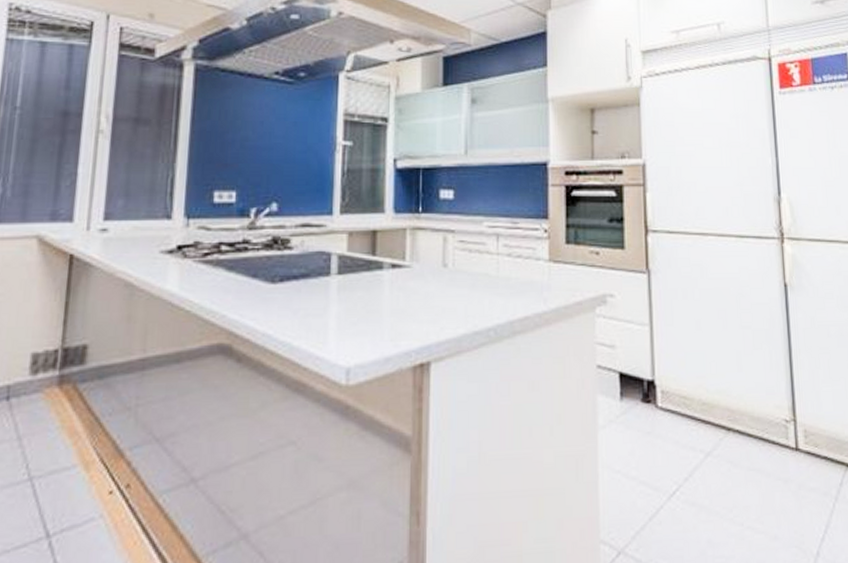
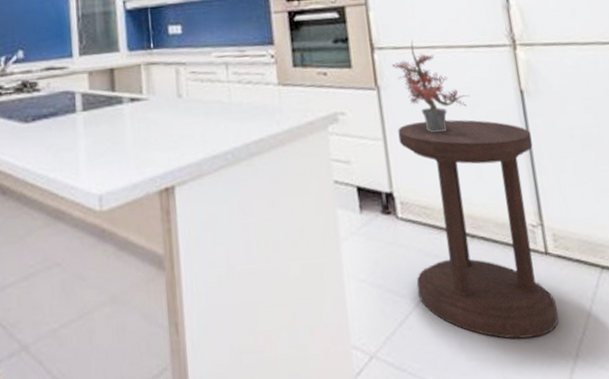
potted plant: none [664,225,736,321] -> present [392,40,469,133]
side table: none [665,308,804,536] -> present [398,119,559,339]

